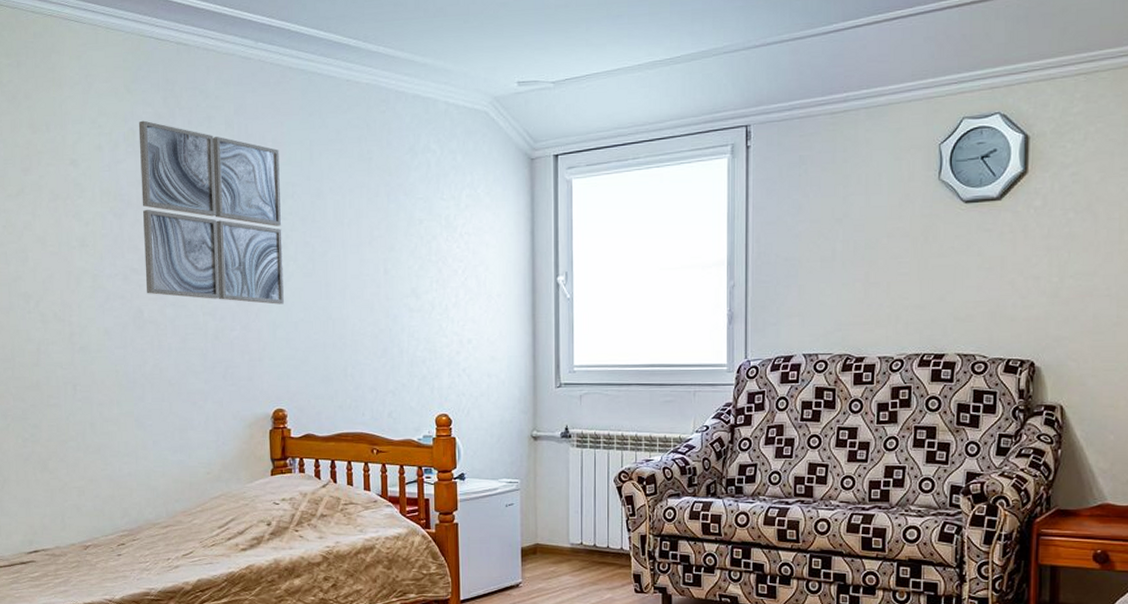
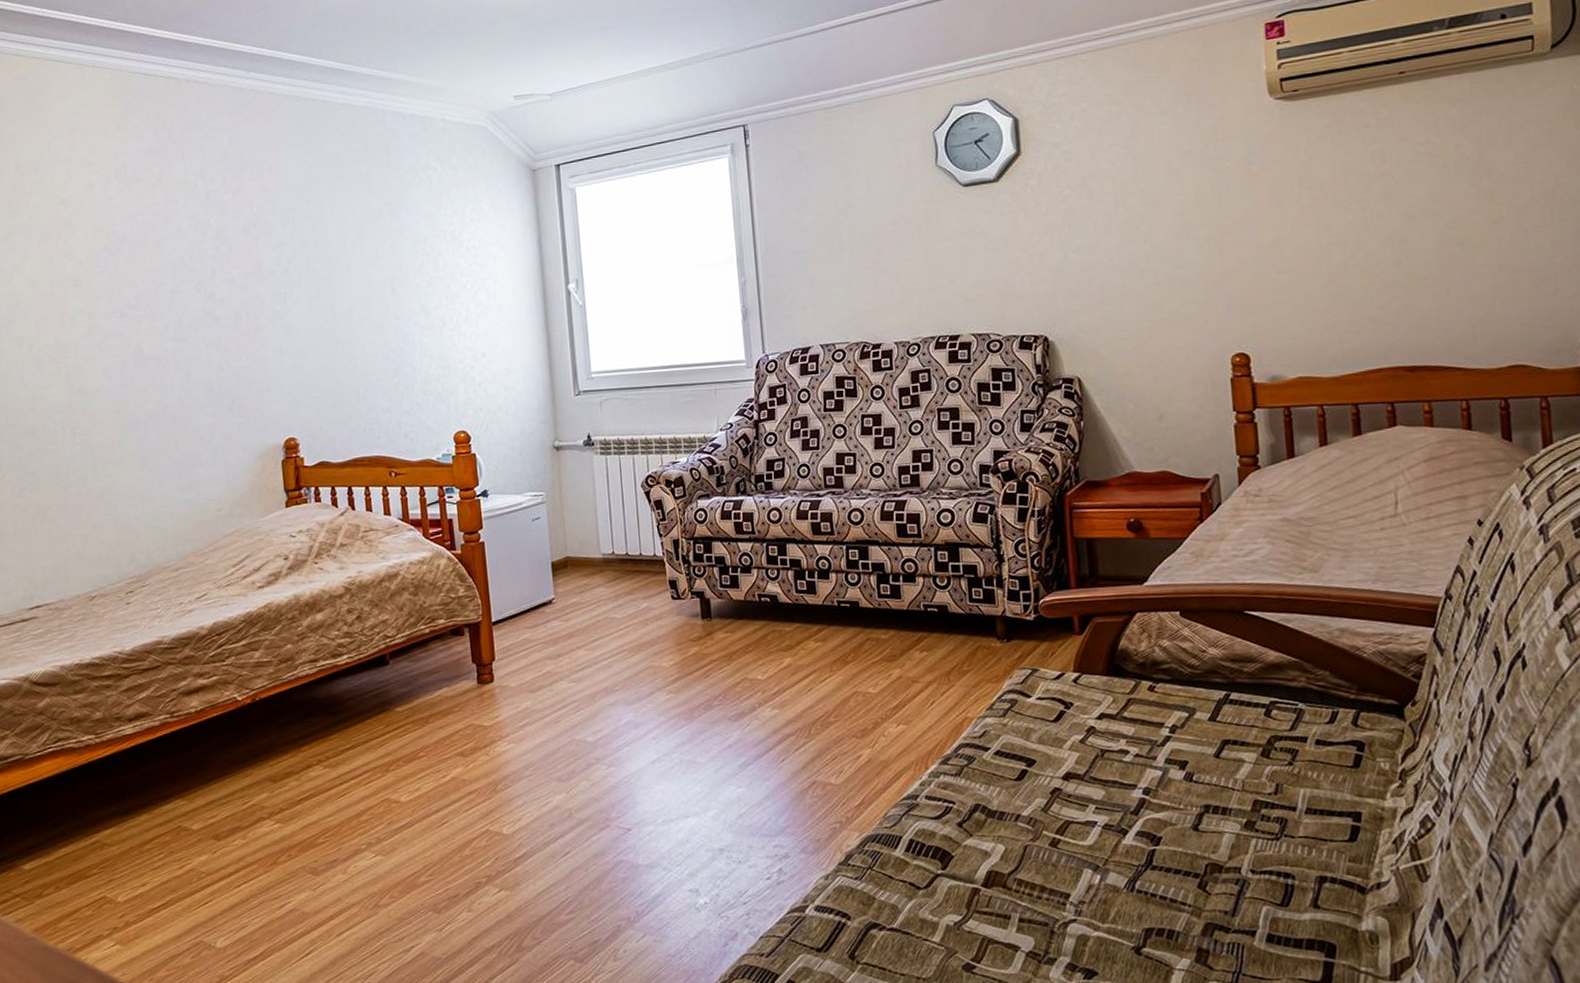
wall art: present [138,120,285,305] -> none [130,155,291,332]

